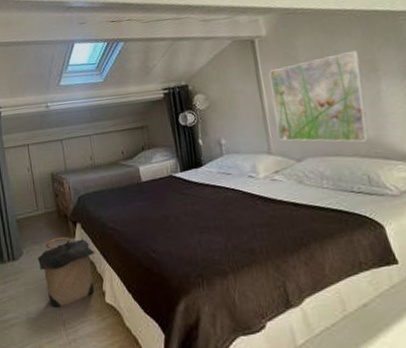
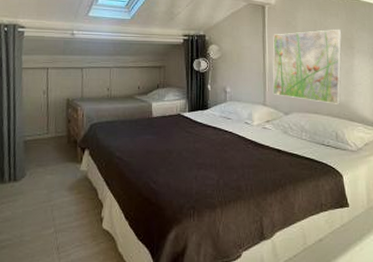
laundry hamper: present [37,238,95,309] -> none [39,163,99,232]

